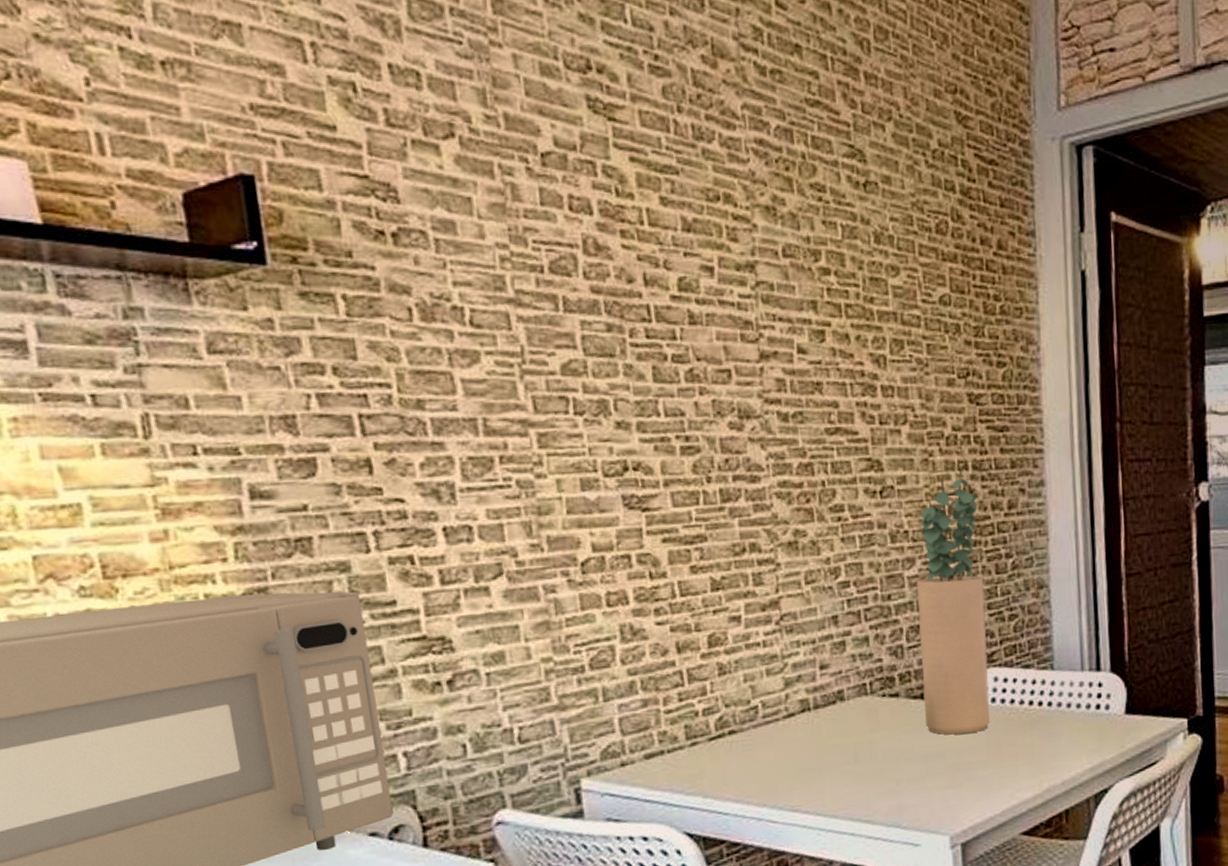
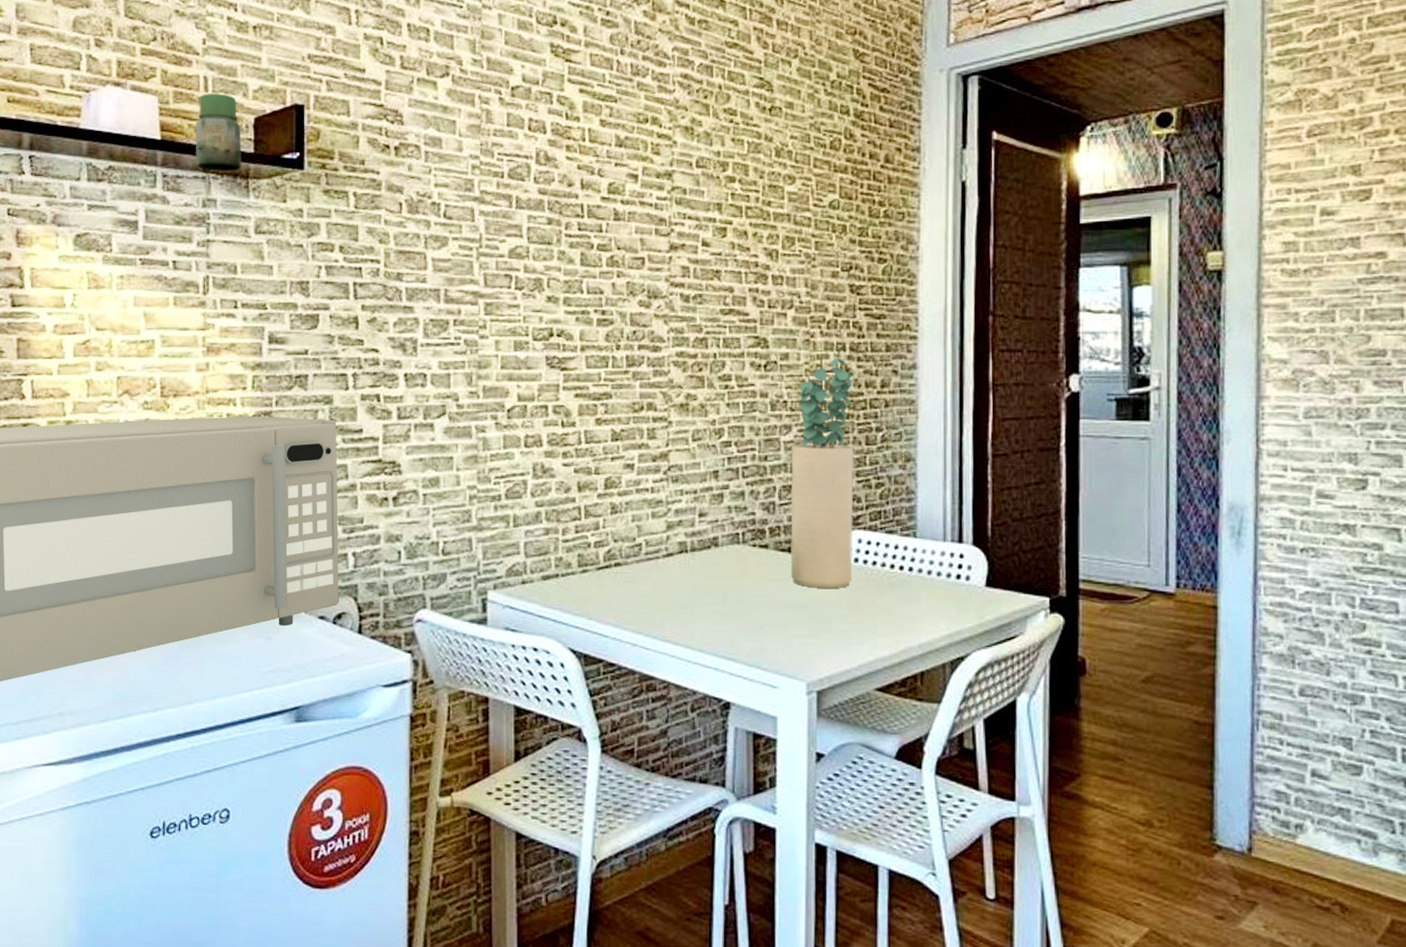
jar: none [93,157,174,270] -> present [196,93,242,172]

